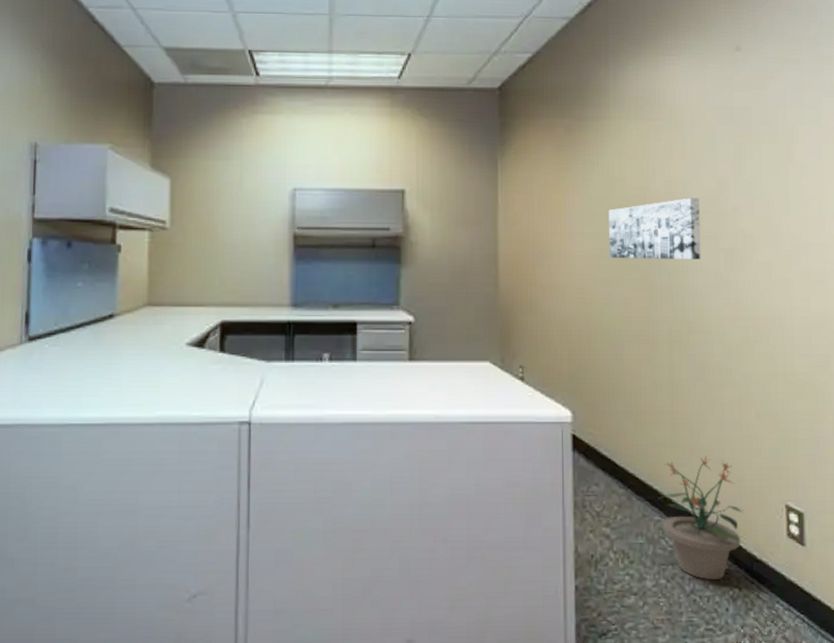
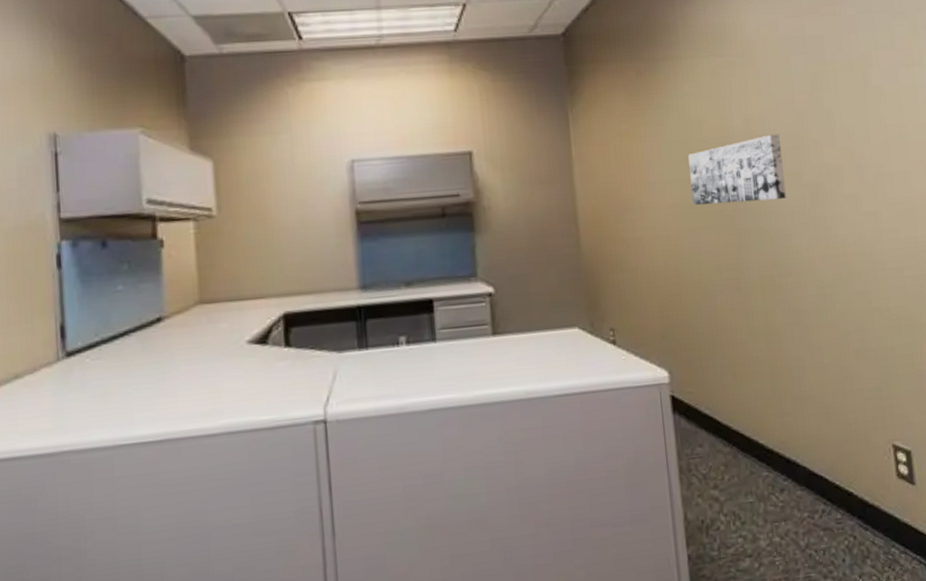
potted plant: present [658,455,744,580] -> none [764,402,852,533]

